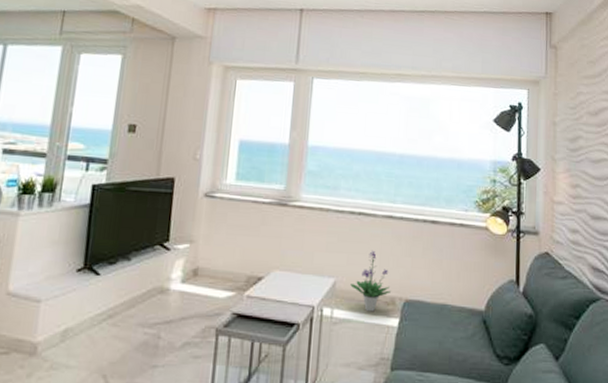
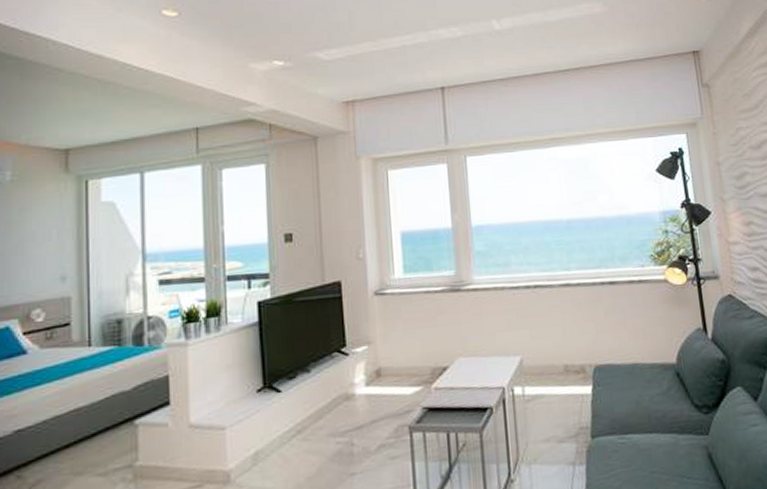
potted plant: present [350,250,391,312] -> none [537,321,579,384]

